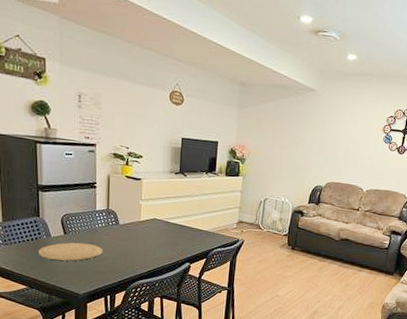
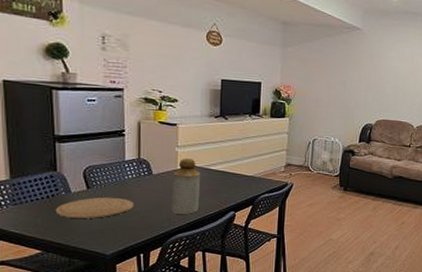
bottle: none [134,210,161,263] -> present [171,158,201,214]

